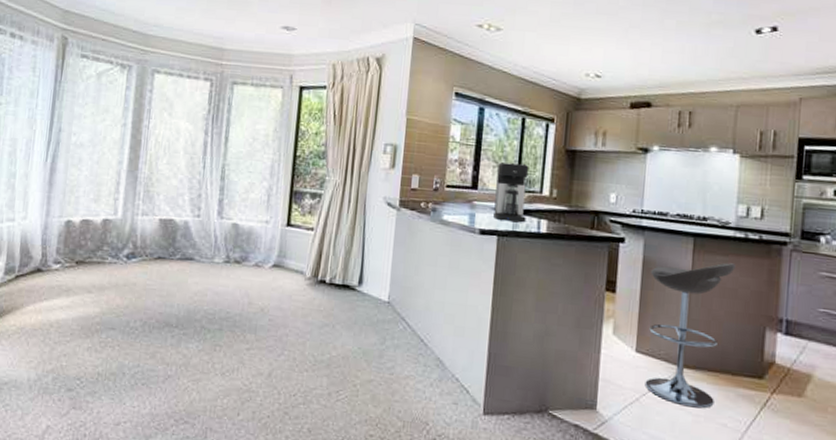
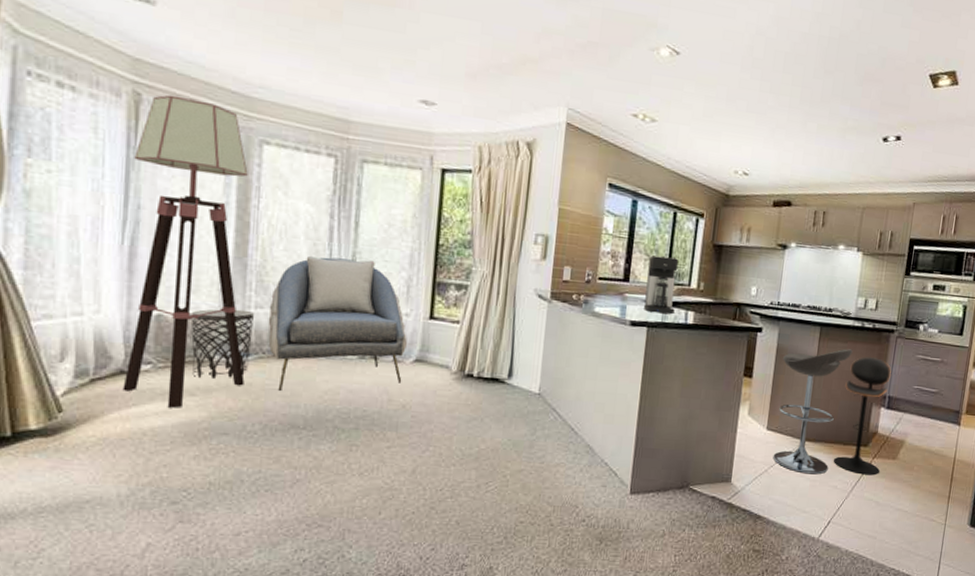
floor lamp: none [38,37,142,304] -> present [122,95,248,408]
side table: none [90,215,141,279] -> present [191,308,254,380]
armchair: none [150,168,267,292] -> present [268,255,407,392]
bar stool: none [721,272,787,415] -> present [834,357,892,475]

